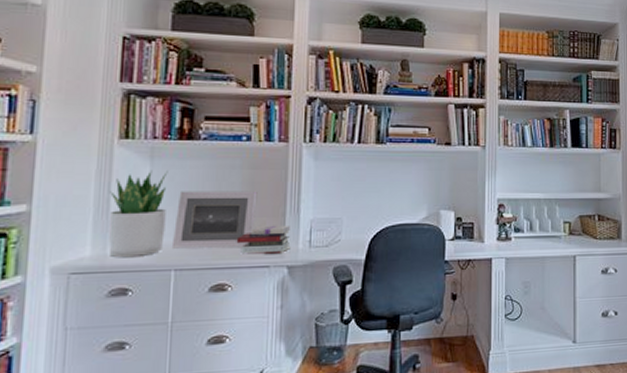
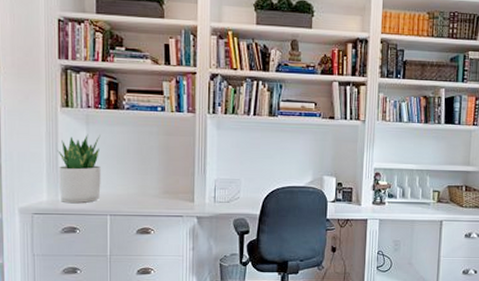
picture frame: present [171,191,258,249] -> none [106,152,172,199]
books: present [236,225,291,254] -> none [156,182,199,206]

